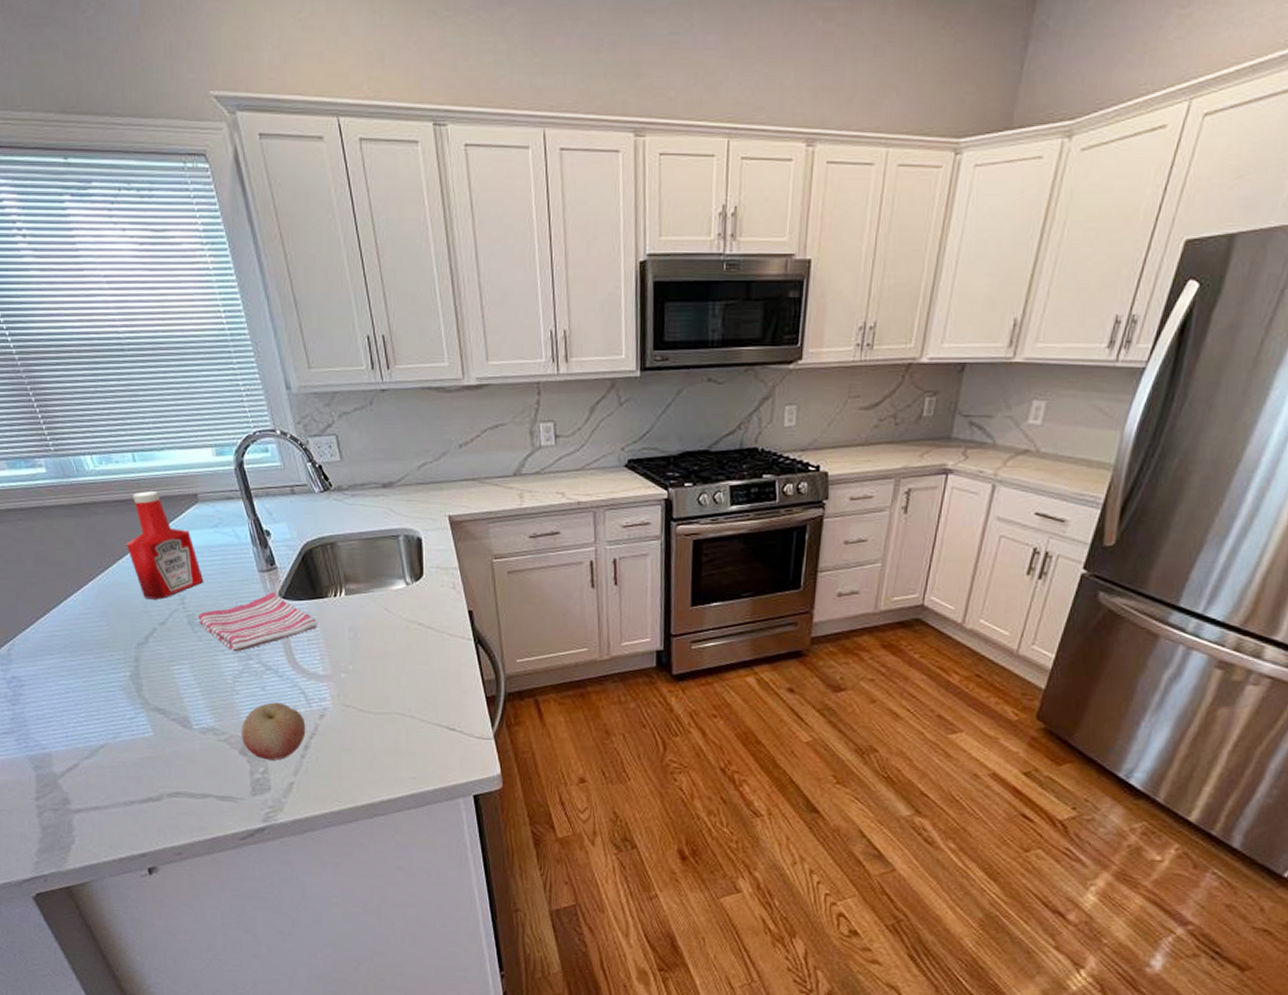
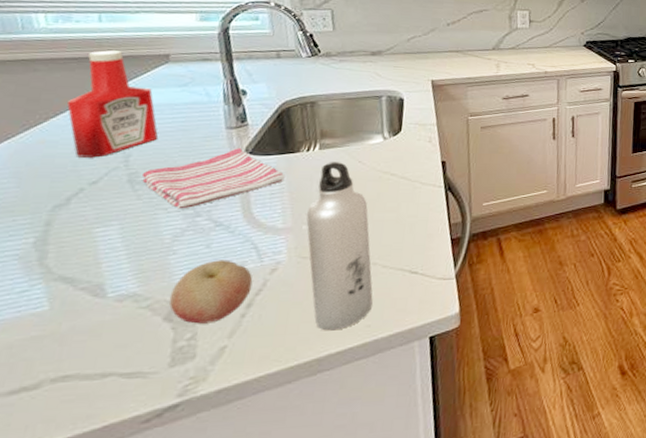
water bottle: none [343,608,415,779] -> present [306,162,373,331]

